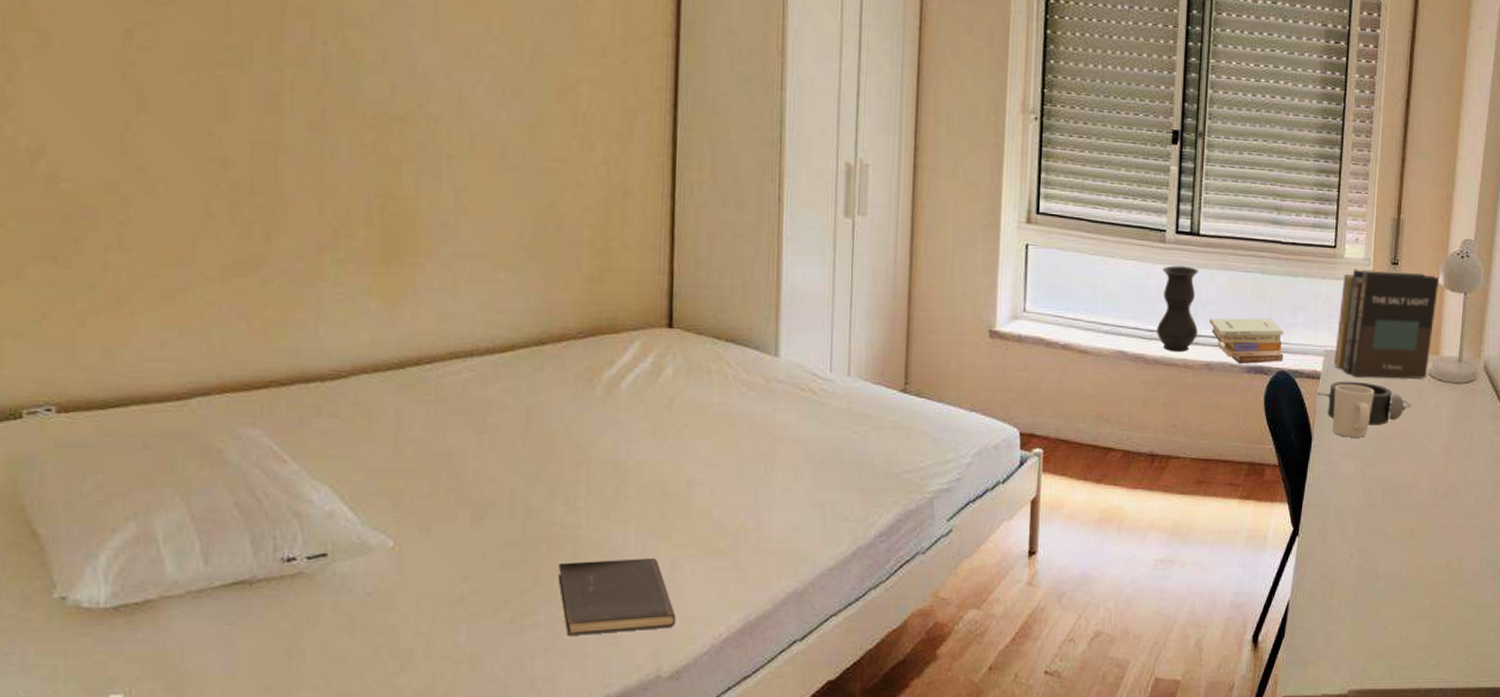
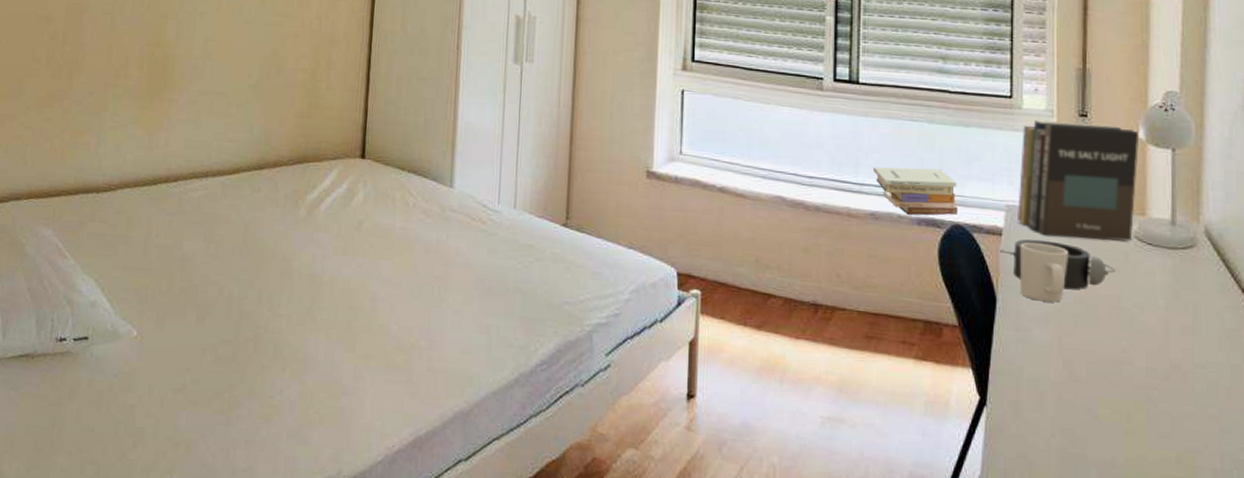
hardcover book: present [558,558,676,635] -> none [260,363,356,434]
vase: present [1157,265,1200,352] -> none [816,113,861,200]

